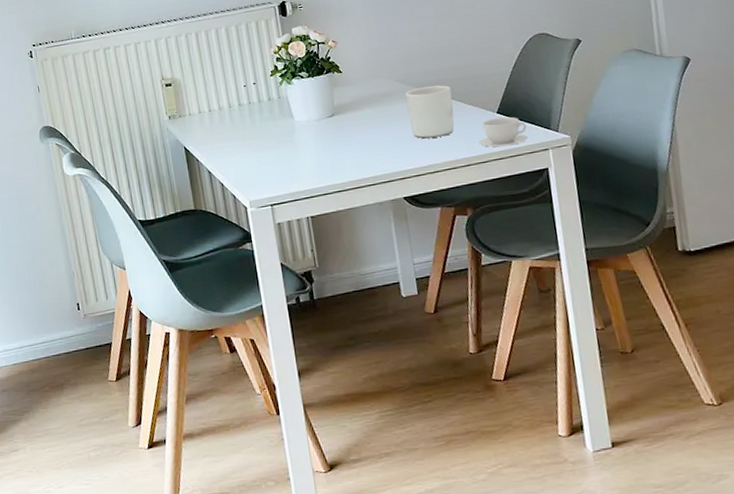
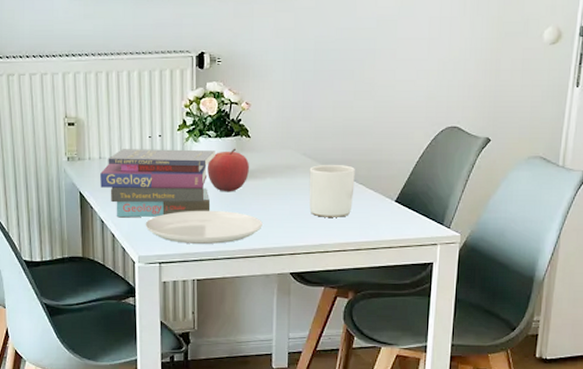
books: none [202,90,314,167] -> present [100,149,215,218]
plate: none [251,145,368,183] -> present [145,210,263,244]
fruit: none [304,85,346,128] -> present [207,148,250,192]
teacup: present [478,116,528,147] -> none [372,206,421,236]

